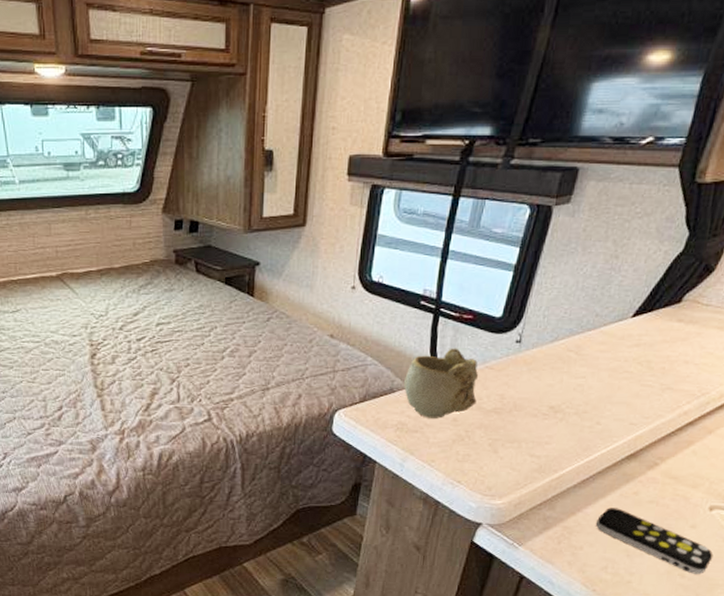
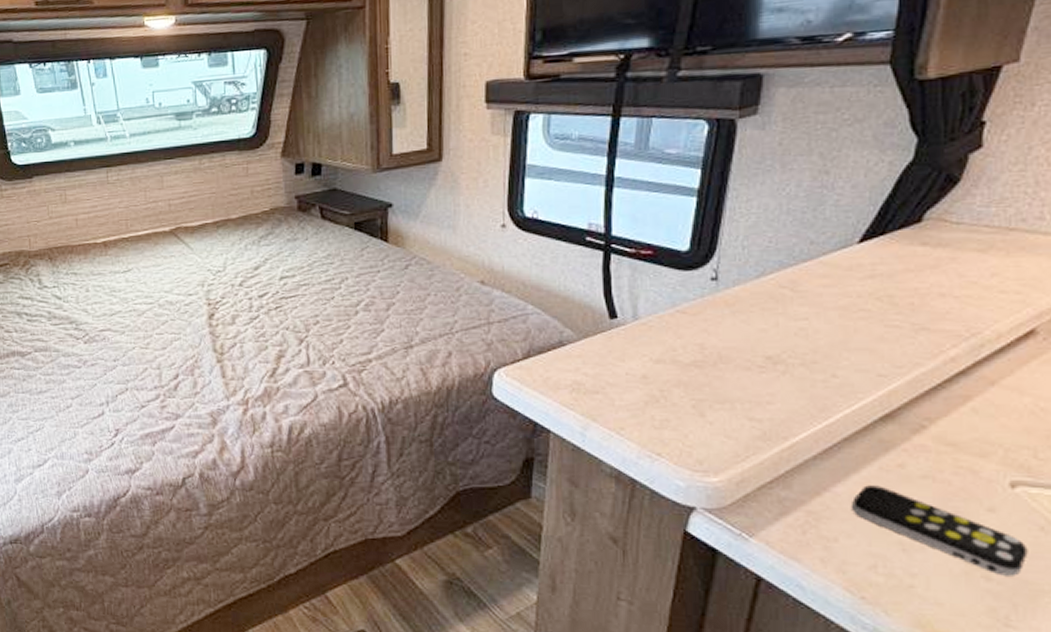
mug: present [404,348,478,419] -> none [576,290,670,376]

